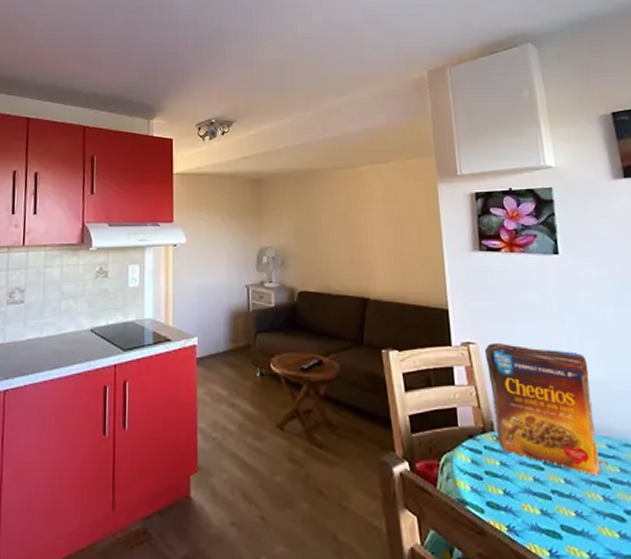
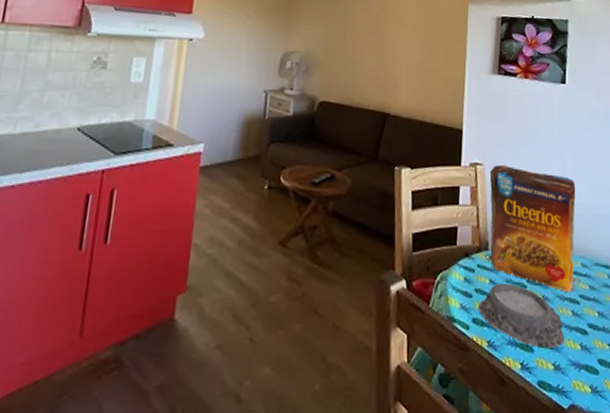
mortar: none [491,466,599,535] -> present [478,284,565,348]

